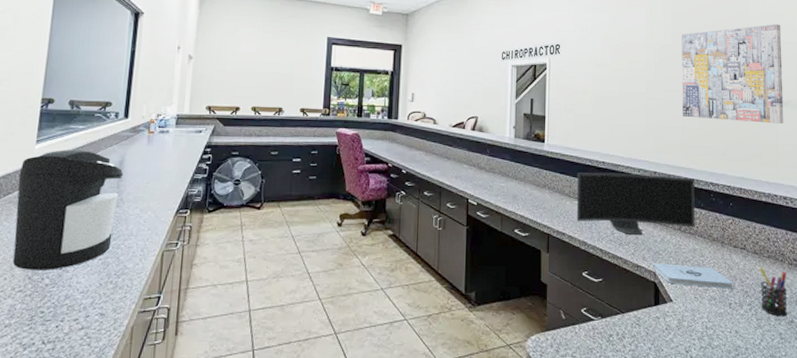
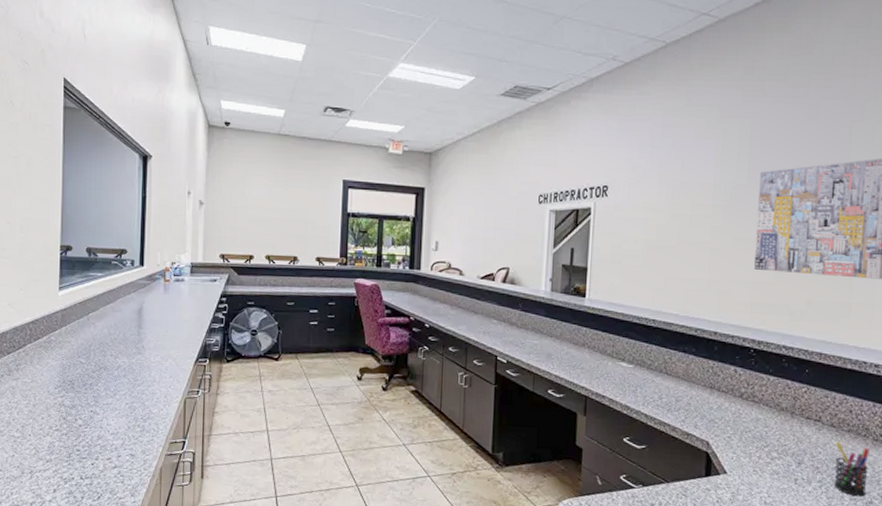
coffee maker: present [12,150,124,270] -> none [46,297,143,412]
monitor: present [576,172,695,235] -> none [619,331,764,401]
notepad: present [652,263,733,289] -> none [705,432,802,464]

